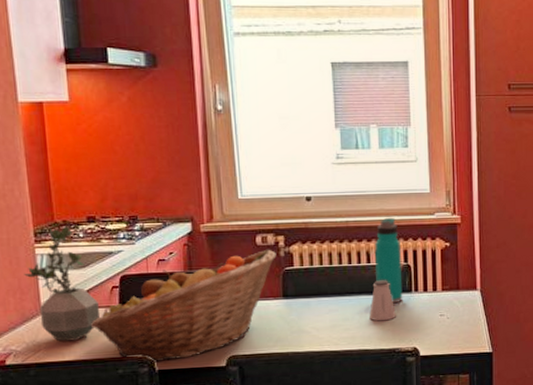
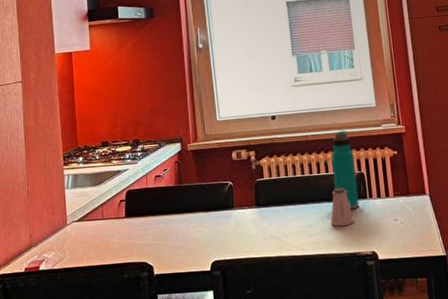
potted plant: present [24,225,101,341] -> none [55,149,111,249]
fruit basket: present [90,249,277,363] -> none [103,163,249,268]

